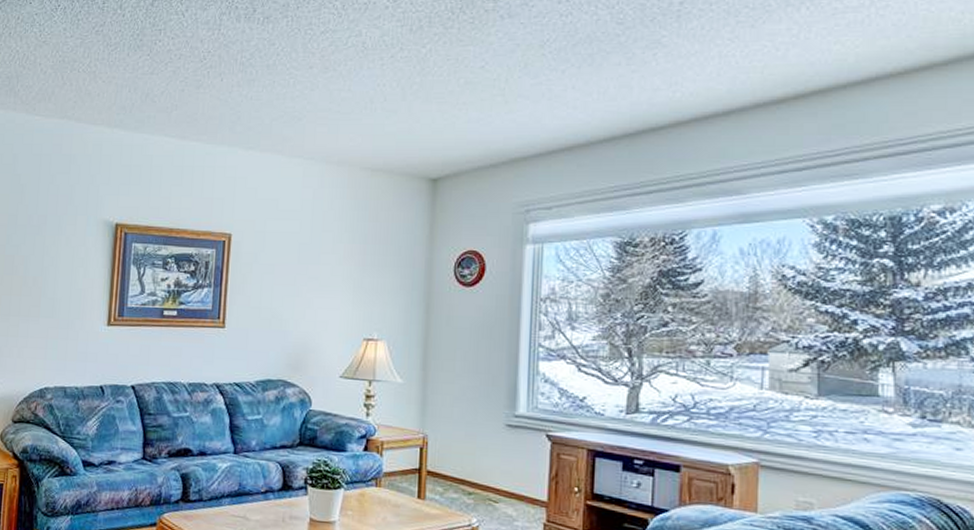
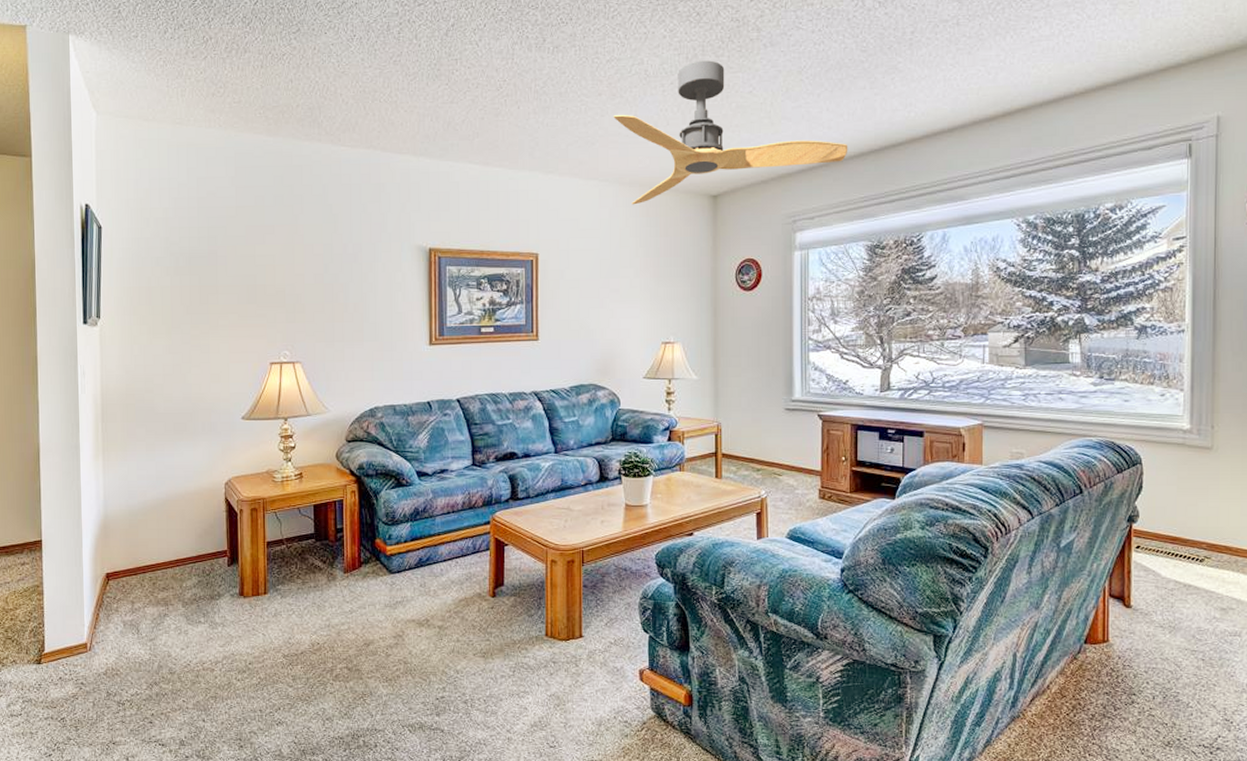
ceiling fan: none [324,32,597,186] -> present [613,60,848,205]

